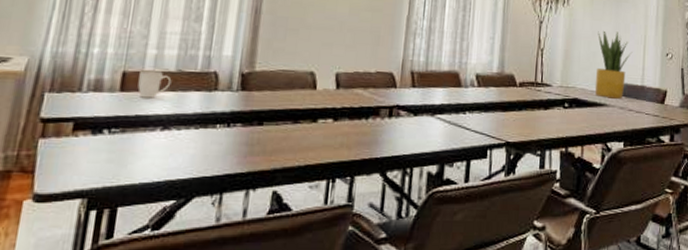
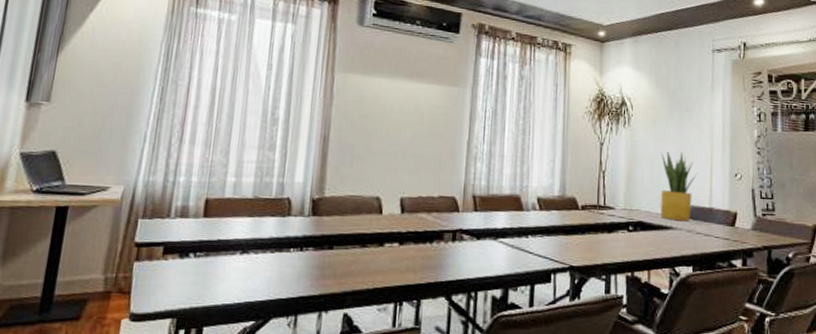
mug: present [137,70,172,98] -> none [219,197,249,224]

